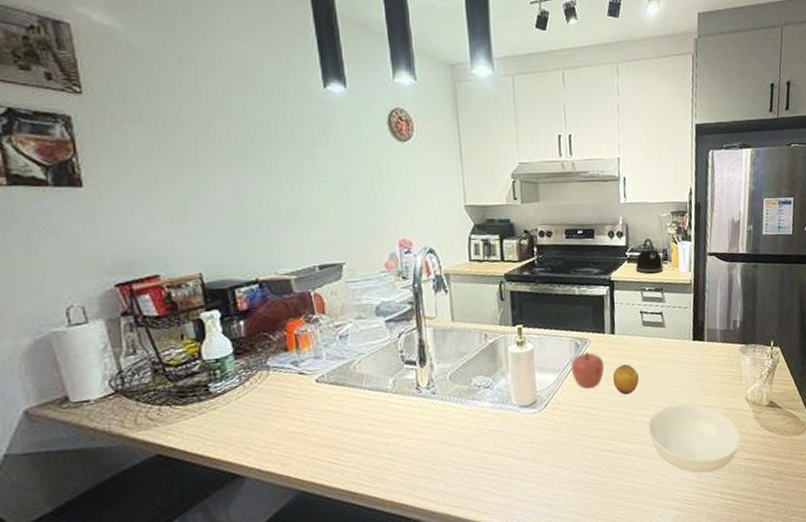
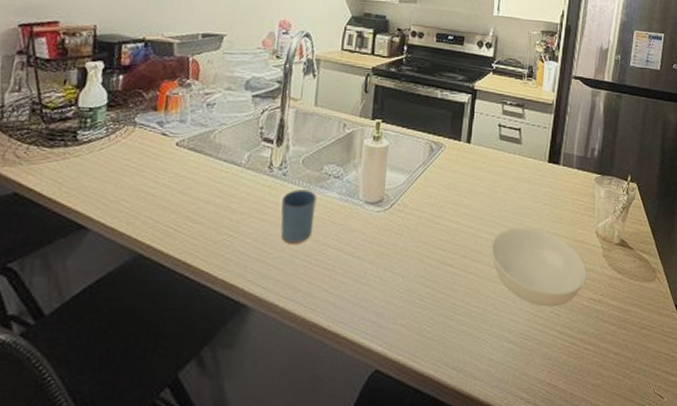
mug: none [435,404,472,457] -> present [280,189,317,244]
fruit: present [570,352,605,388] -> none [422,157,456,194]
fruit: present [613,364,639,395] -> none [462,176,489,208]
kettle: present [636,238,664,274] -> none [500,52,527,89]

